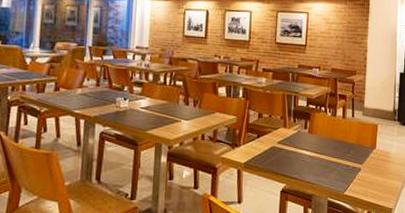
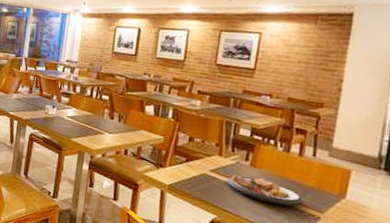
plate: none [291,142,349,164] -> present [226,174,304,206]

